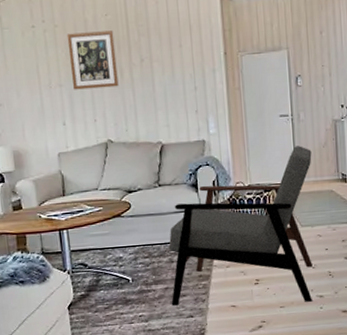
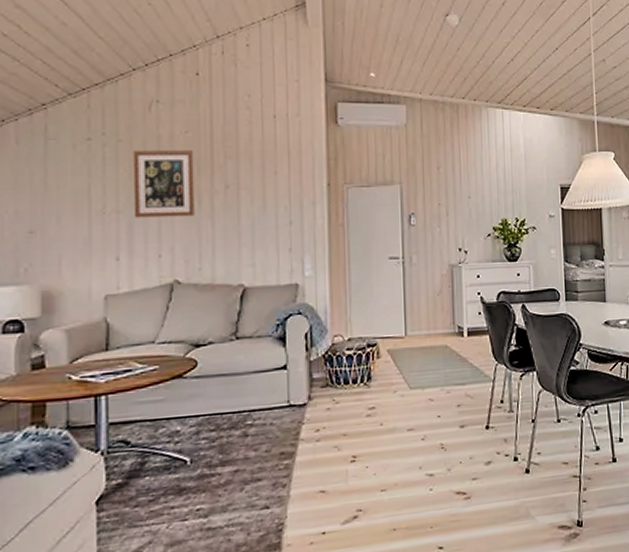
armchair: present [168,146,313,306] -> none [241,293,425,494]

